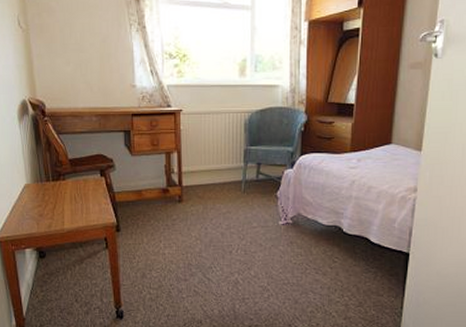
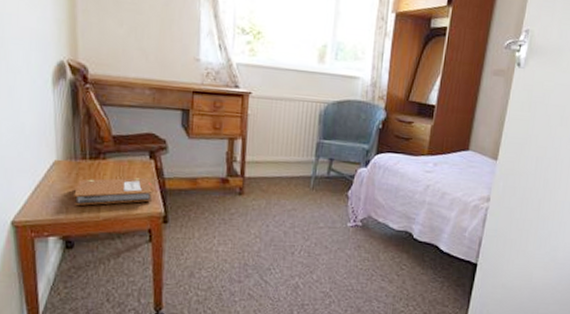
notebook: none [42,193,105,222] -> present [73,177,152,206]

